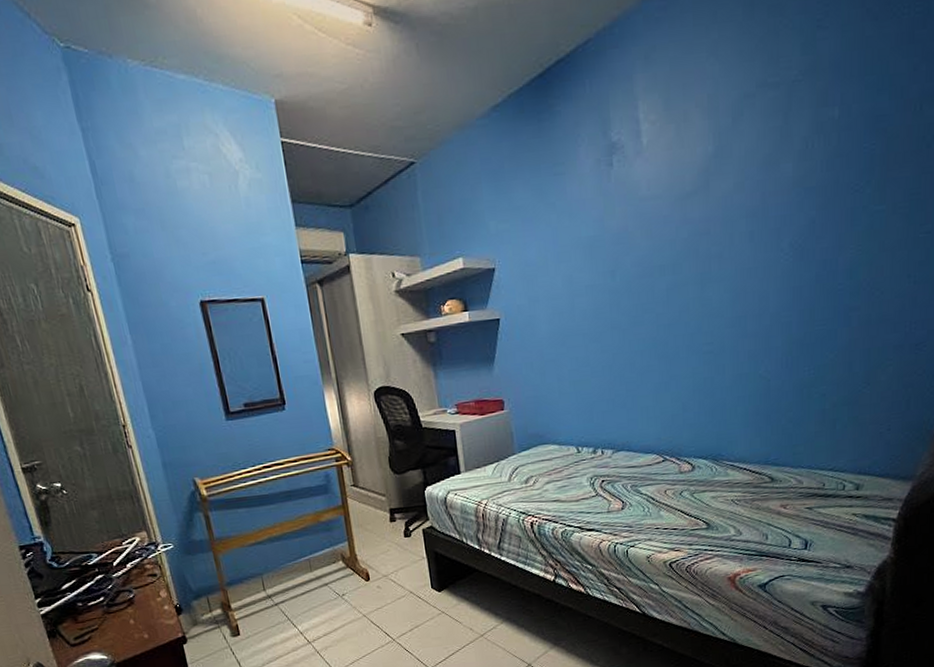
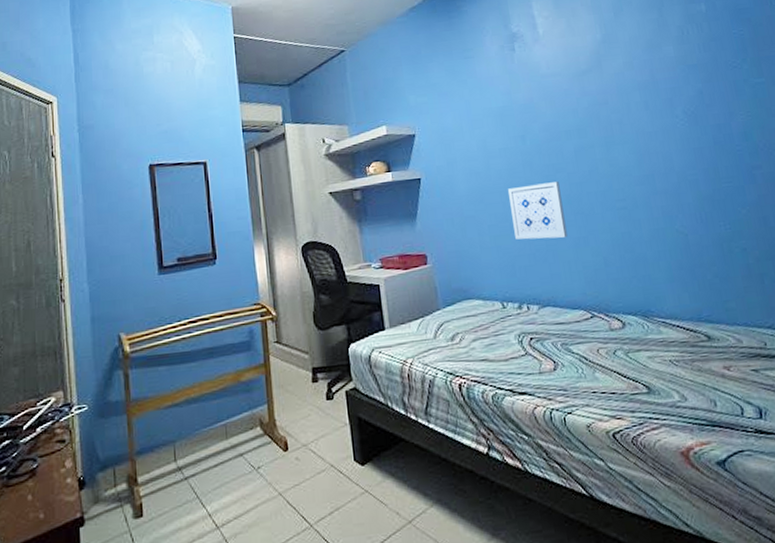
wall art: none [592,323,649,385] -> present [508,182,568,240]

